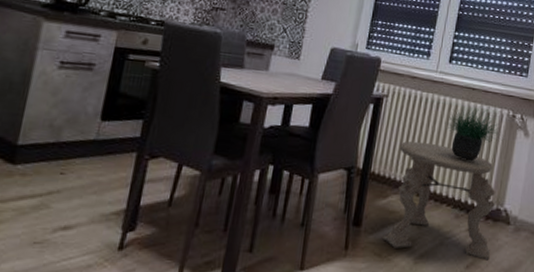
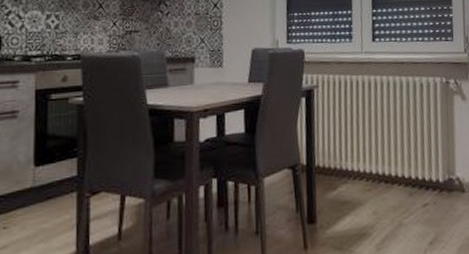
side table: present [382,141,496,261] -> none [340,125,451,239]
potted plant: present [447,105,500,162] -> none [382,79,438,136]

